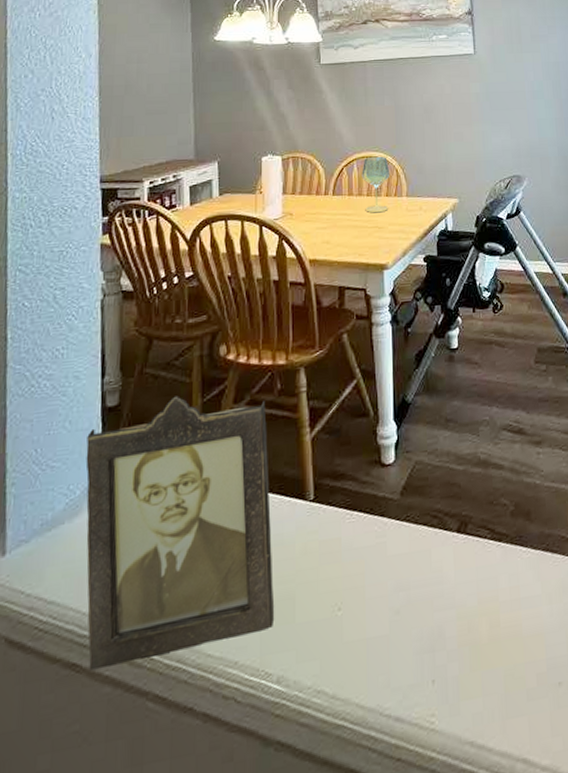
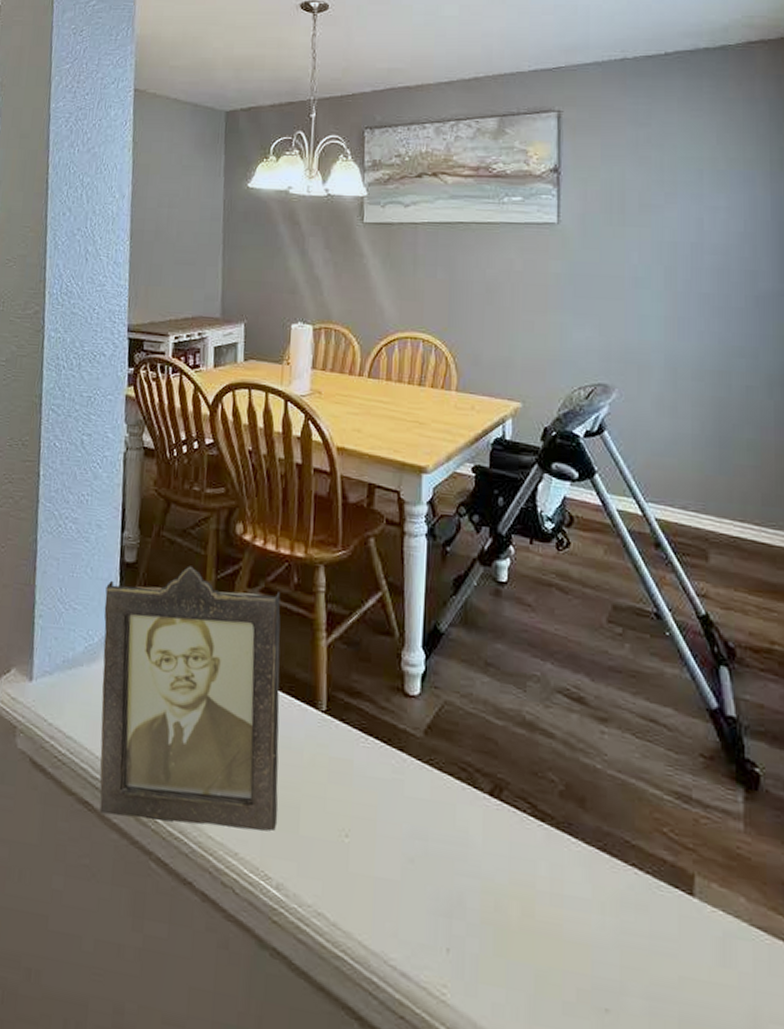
wine glass: present [361,156,391,213] -> none [403,338,438,406]

